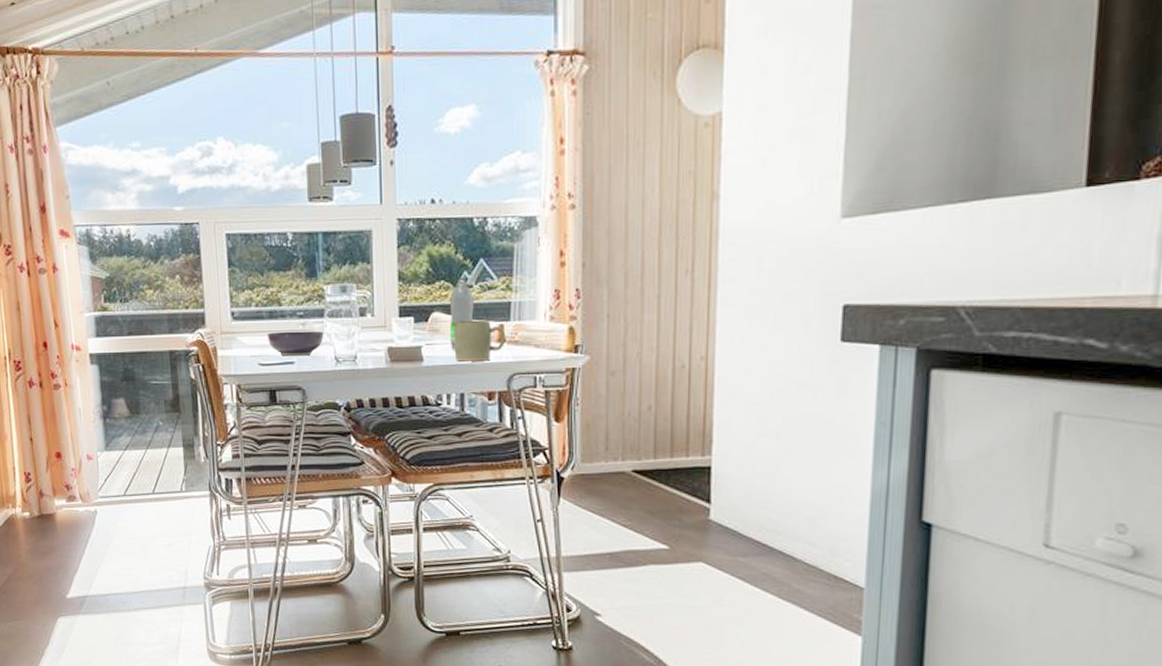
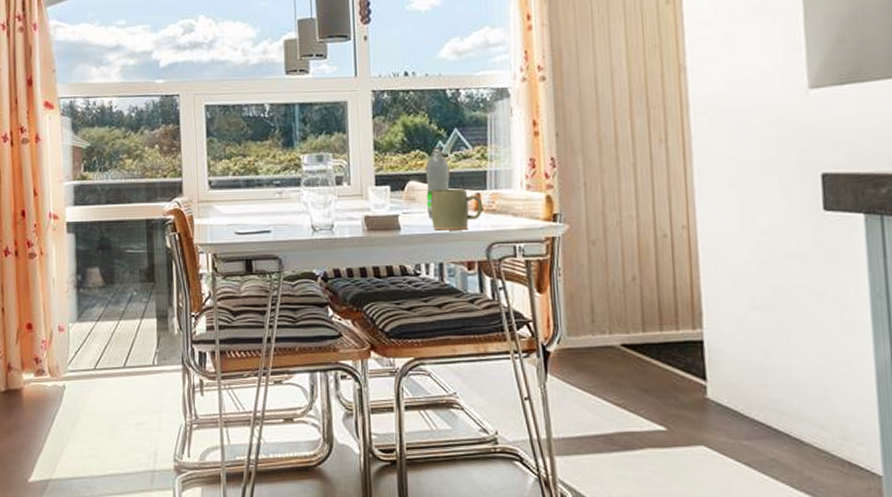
bowl: present [266,330,324,356] -> none [243,199,301,225]

